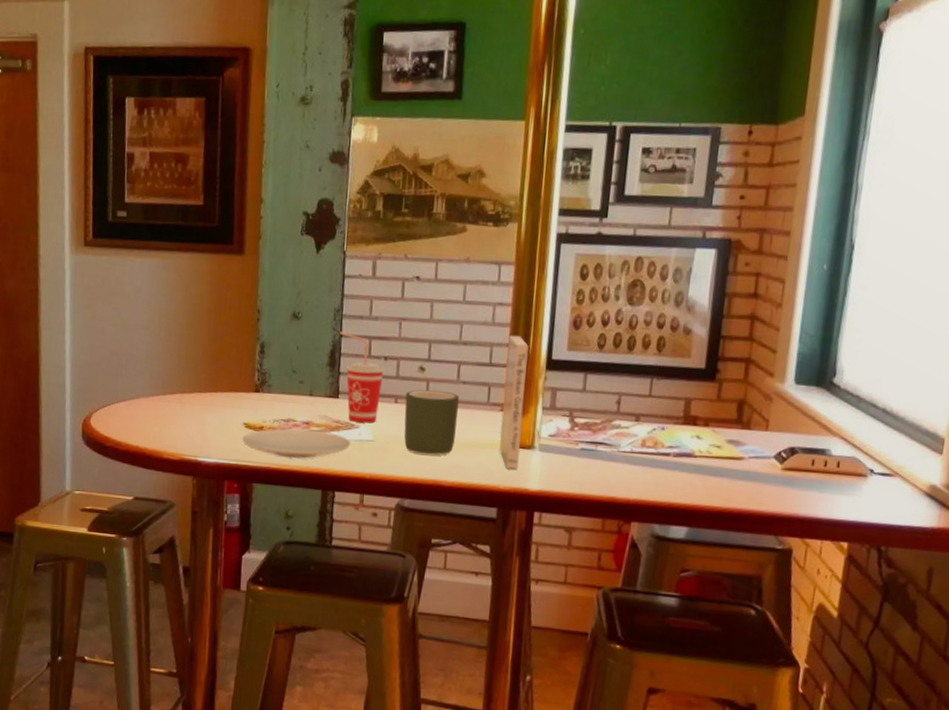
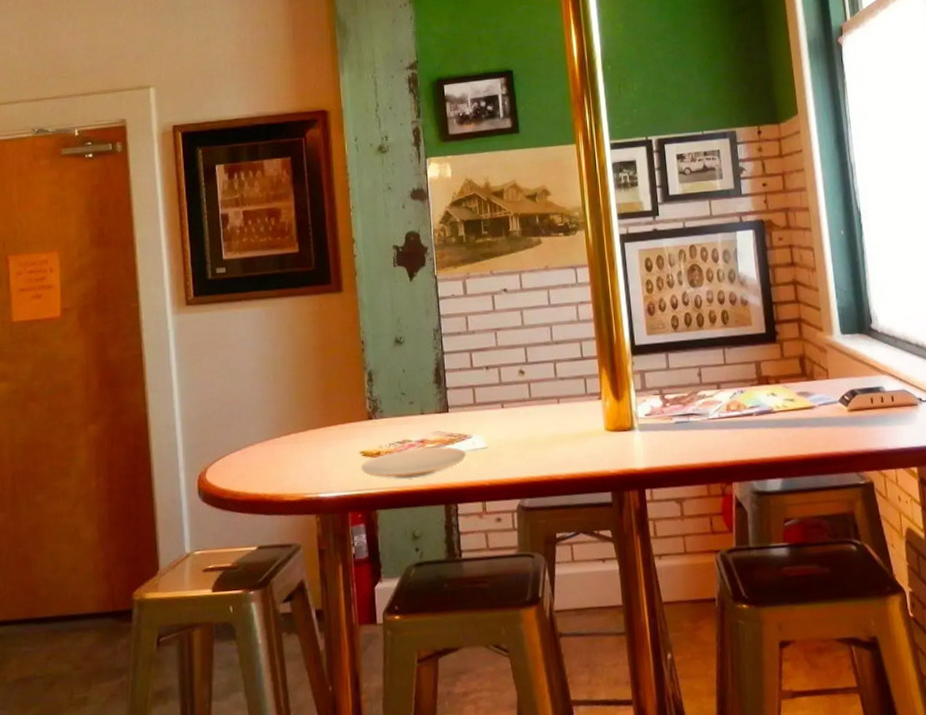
beverage cup: present [340,330,386,423] -> none [441,348,489,433]
mug: present [404,389,460,456] -> none [510,389,562,454]
book: present [499,335,529,469] -> none [594,328,624,452]

